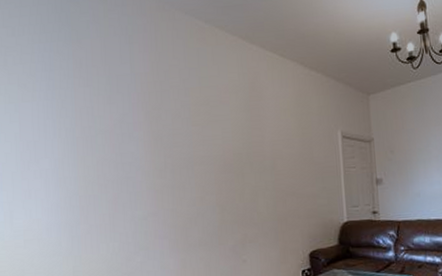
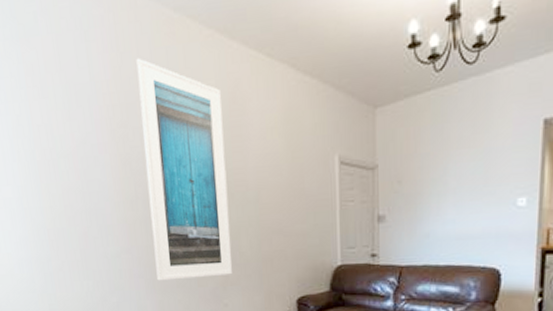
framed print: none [172,56,251,241] -> present [136,57,233,281]

